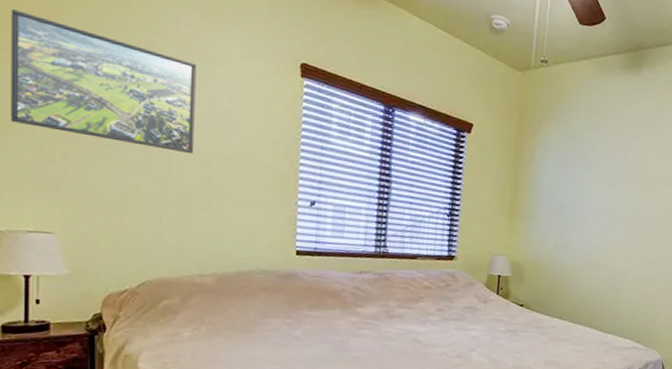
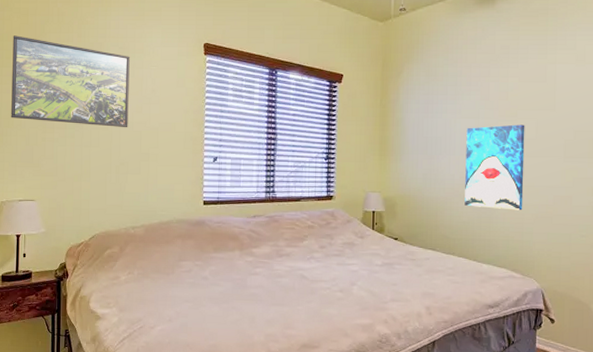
wall art: none [595,197,660,285] -> present [464,124,525,211]

